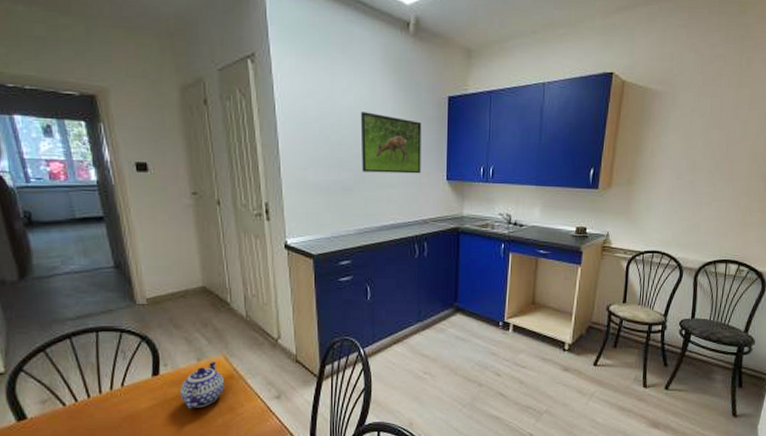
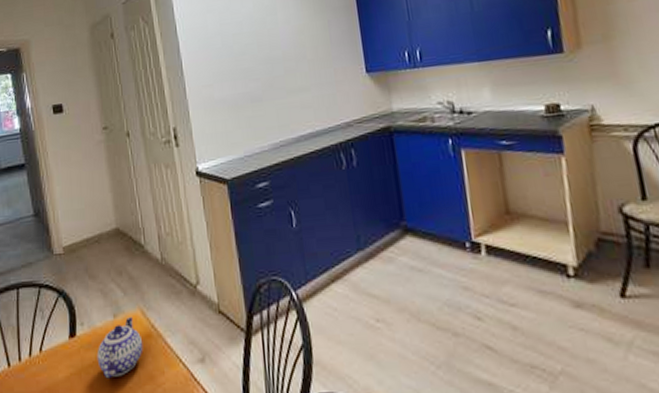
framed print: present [360,111,422,174] -> none [261,14,335,80]

